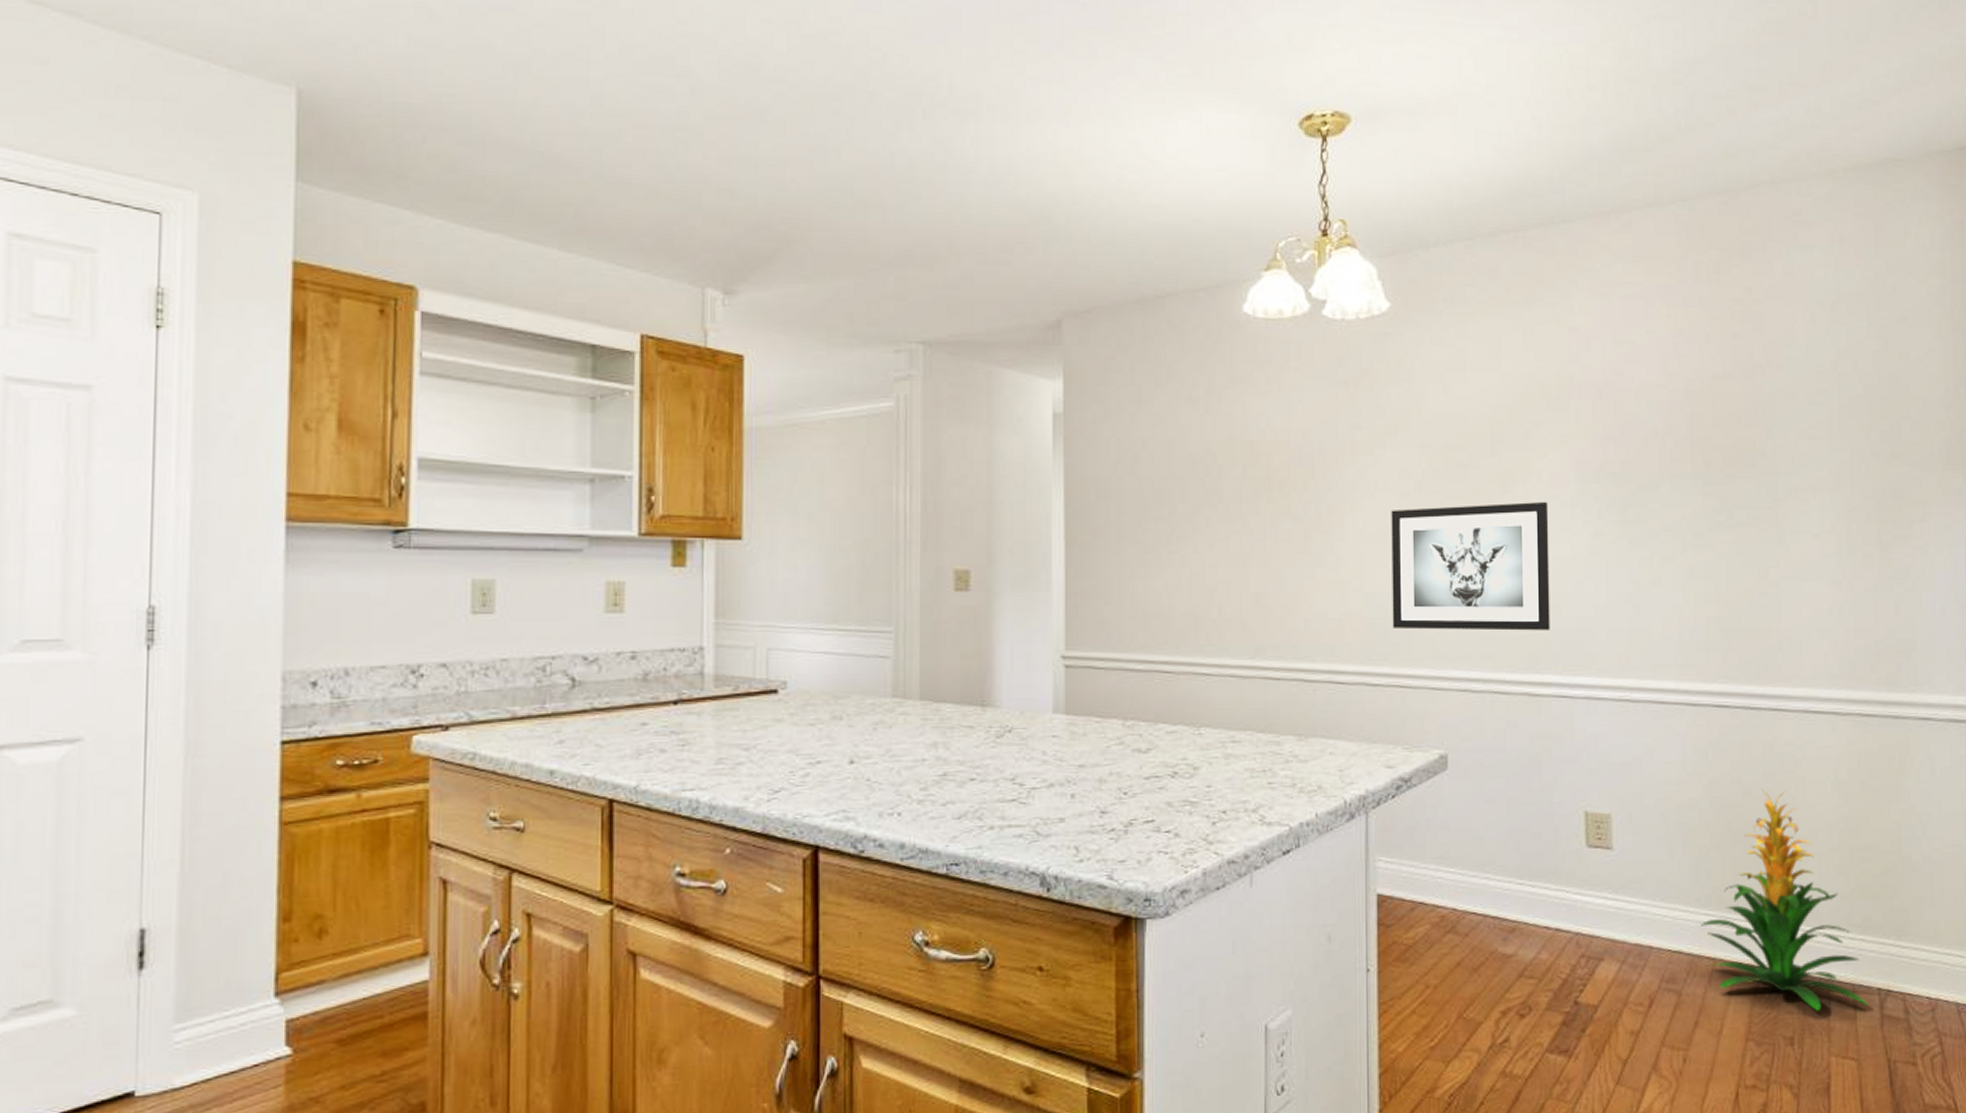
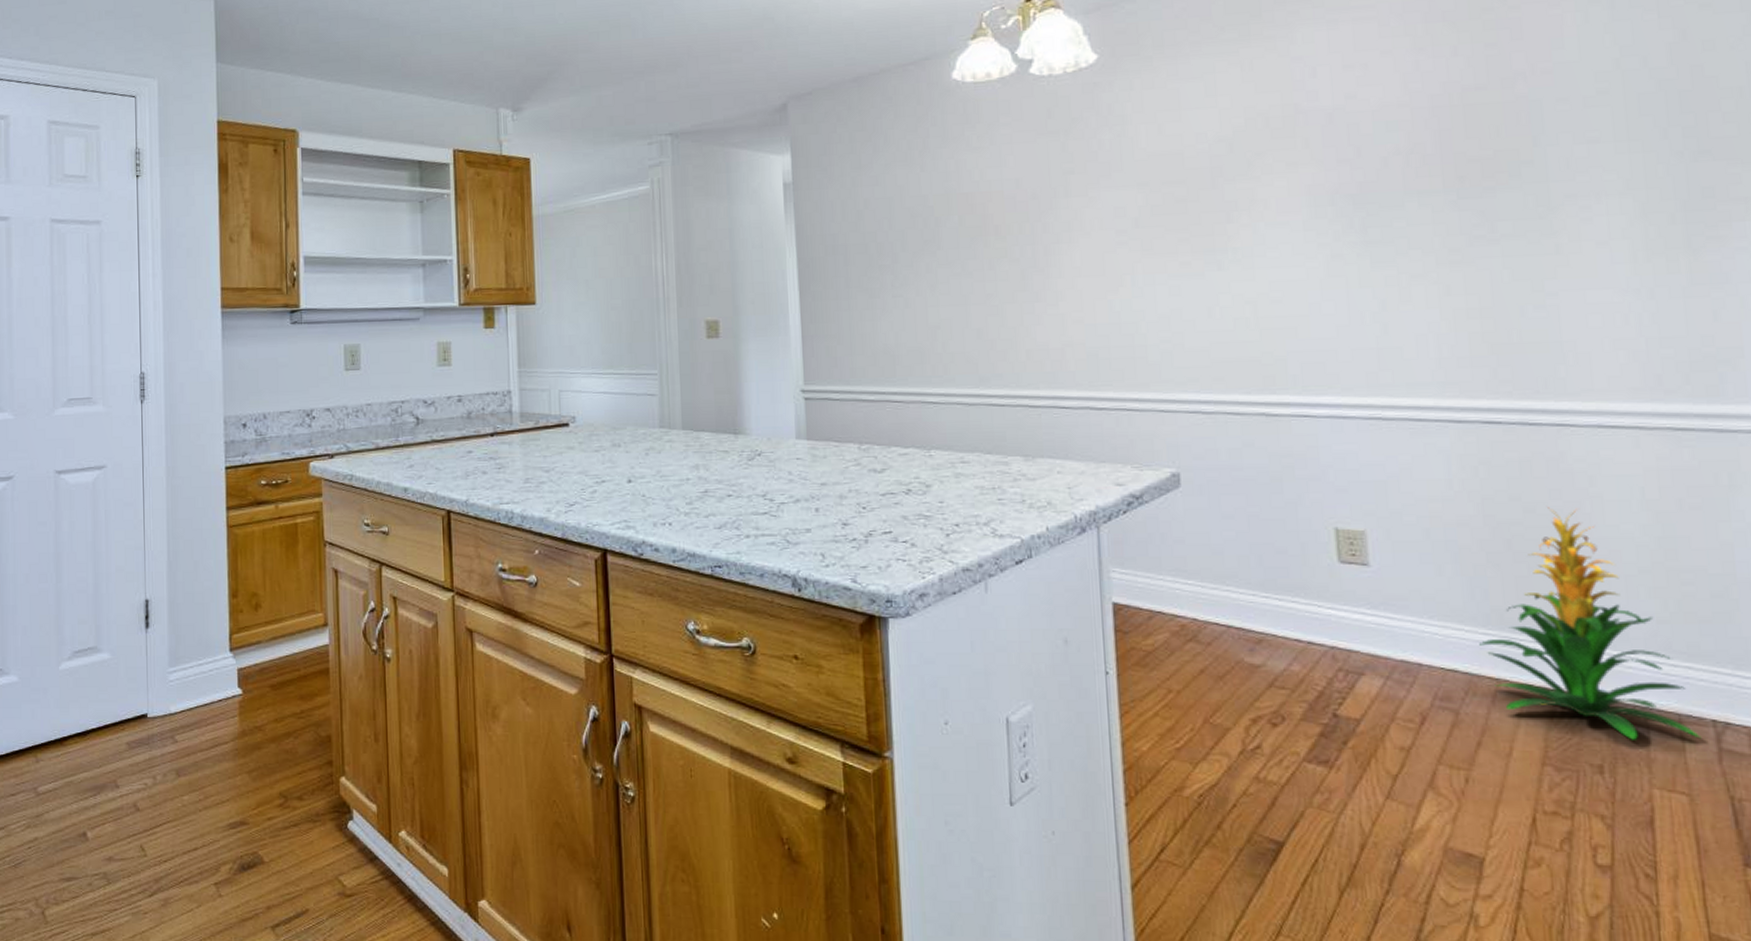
wall art: present [1391,501,1550,631] -> none [1108,227,1286,356]

